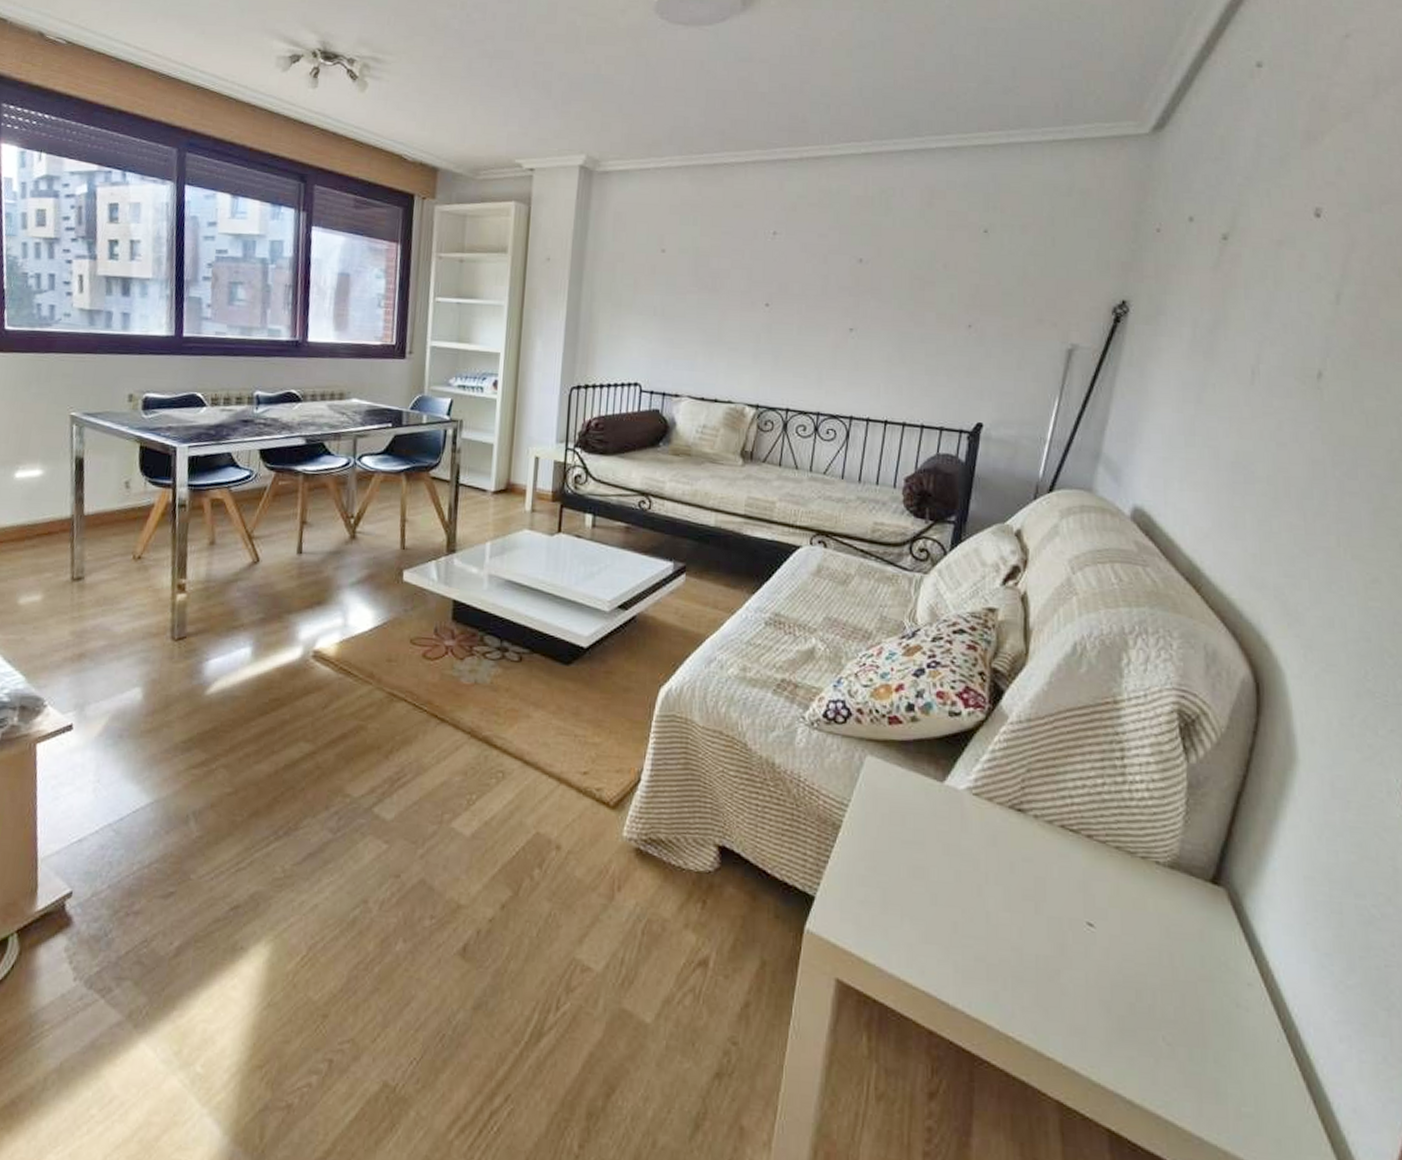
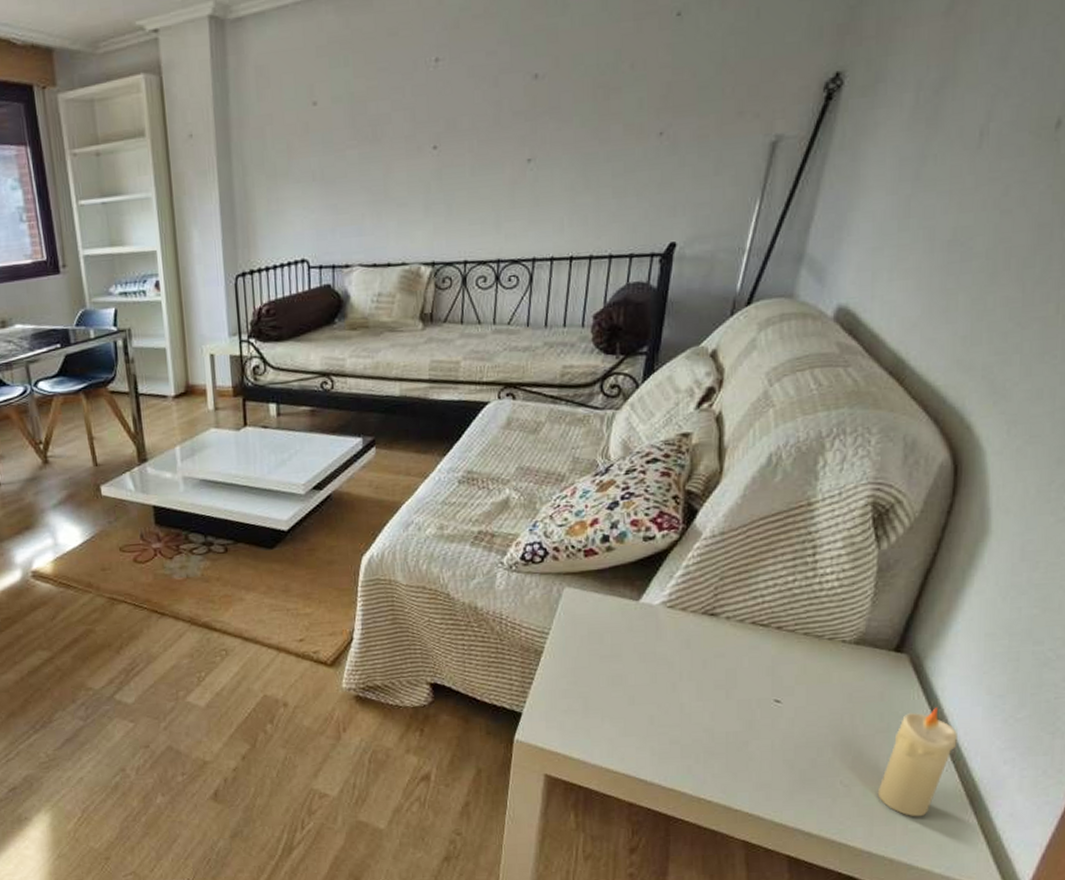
candle: none [1204,958,1286,1098] -> present [877,708,957,817]

